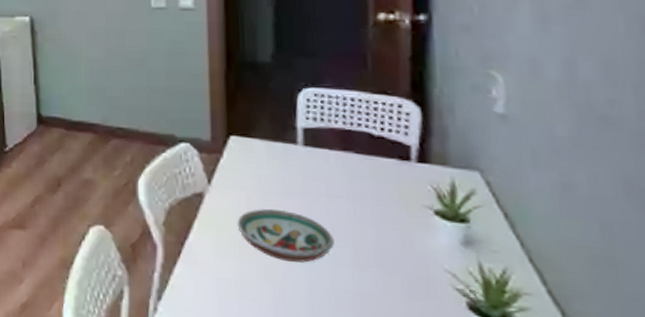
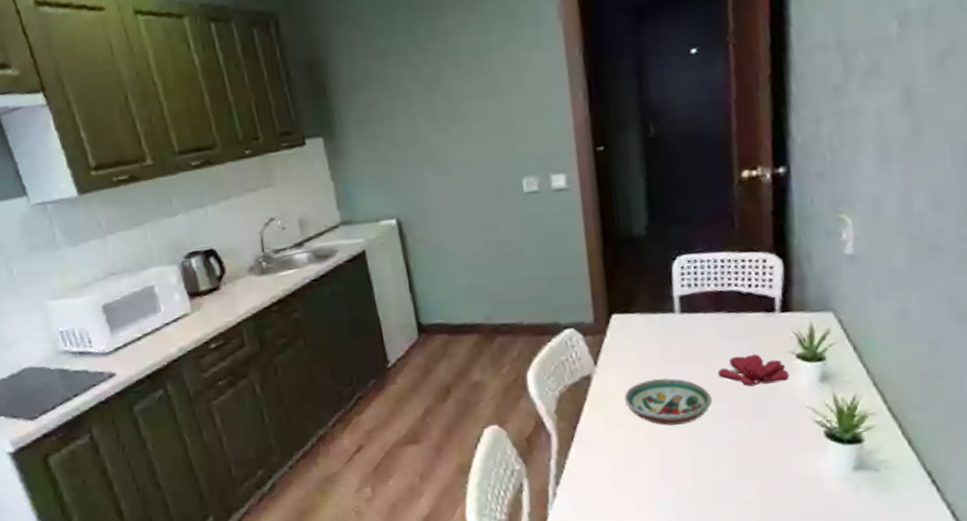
flower: none [342,200,426,238] -> present [717,354,790,387]

